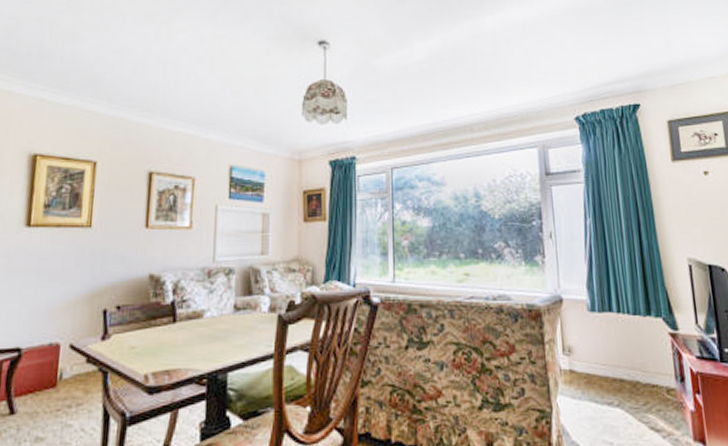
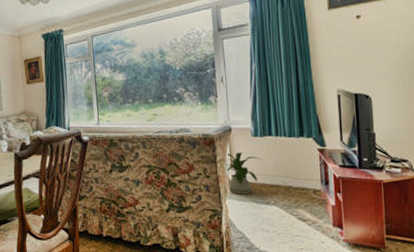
house plant: none [555,332,601,390] -> present [225,152,262,195]

